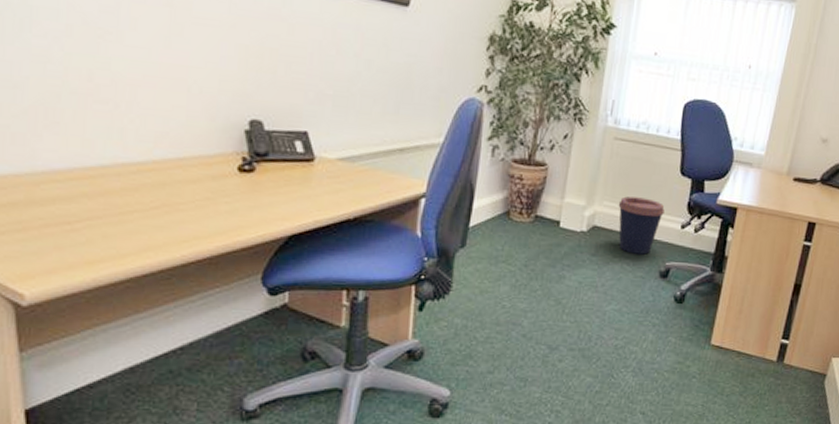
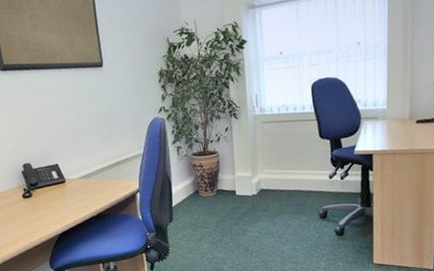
coffee cup: present [618,196,665,255] -> none [276,161,314,205]

